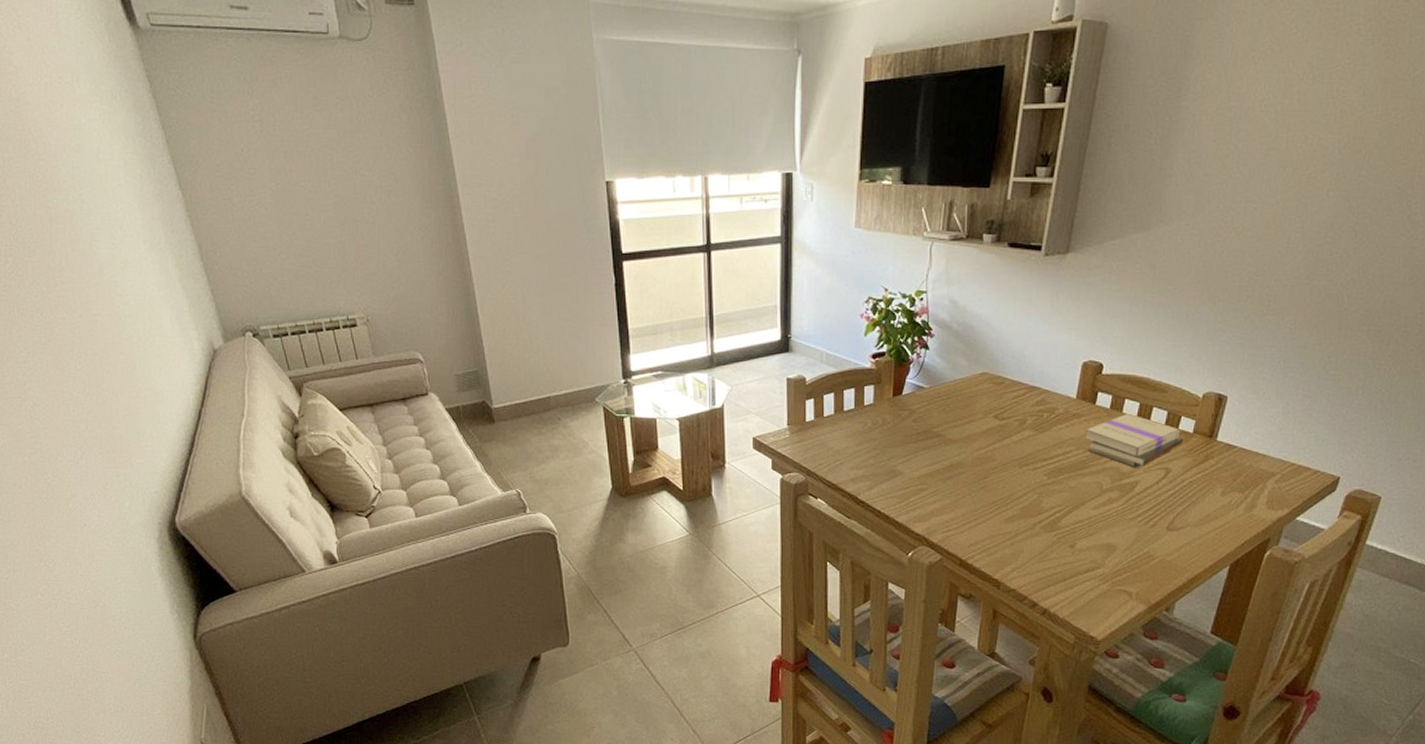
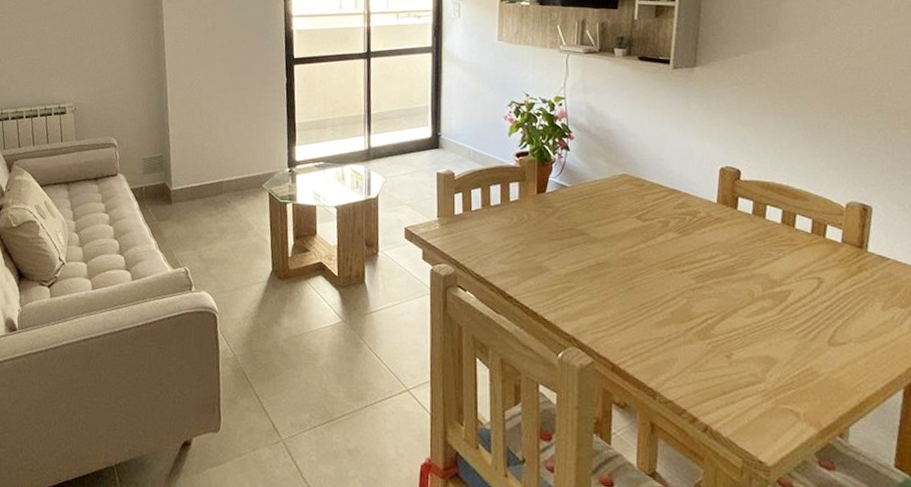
books: present [1085,413,1183,468] -> none [730,219,832,276]

